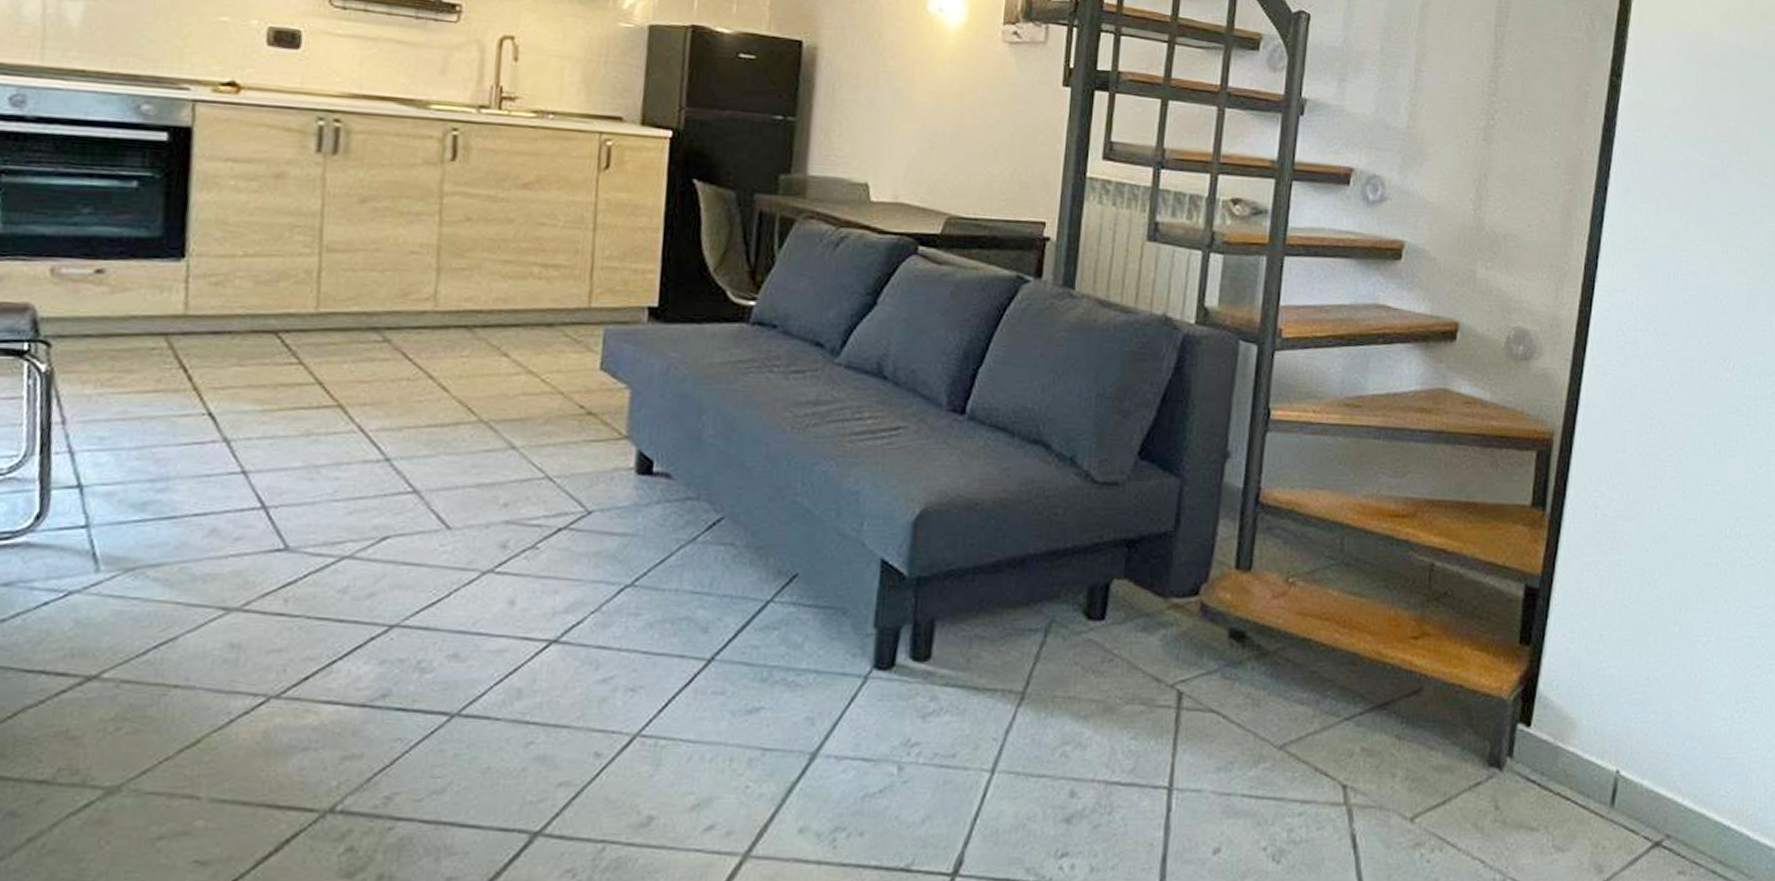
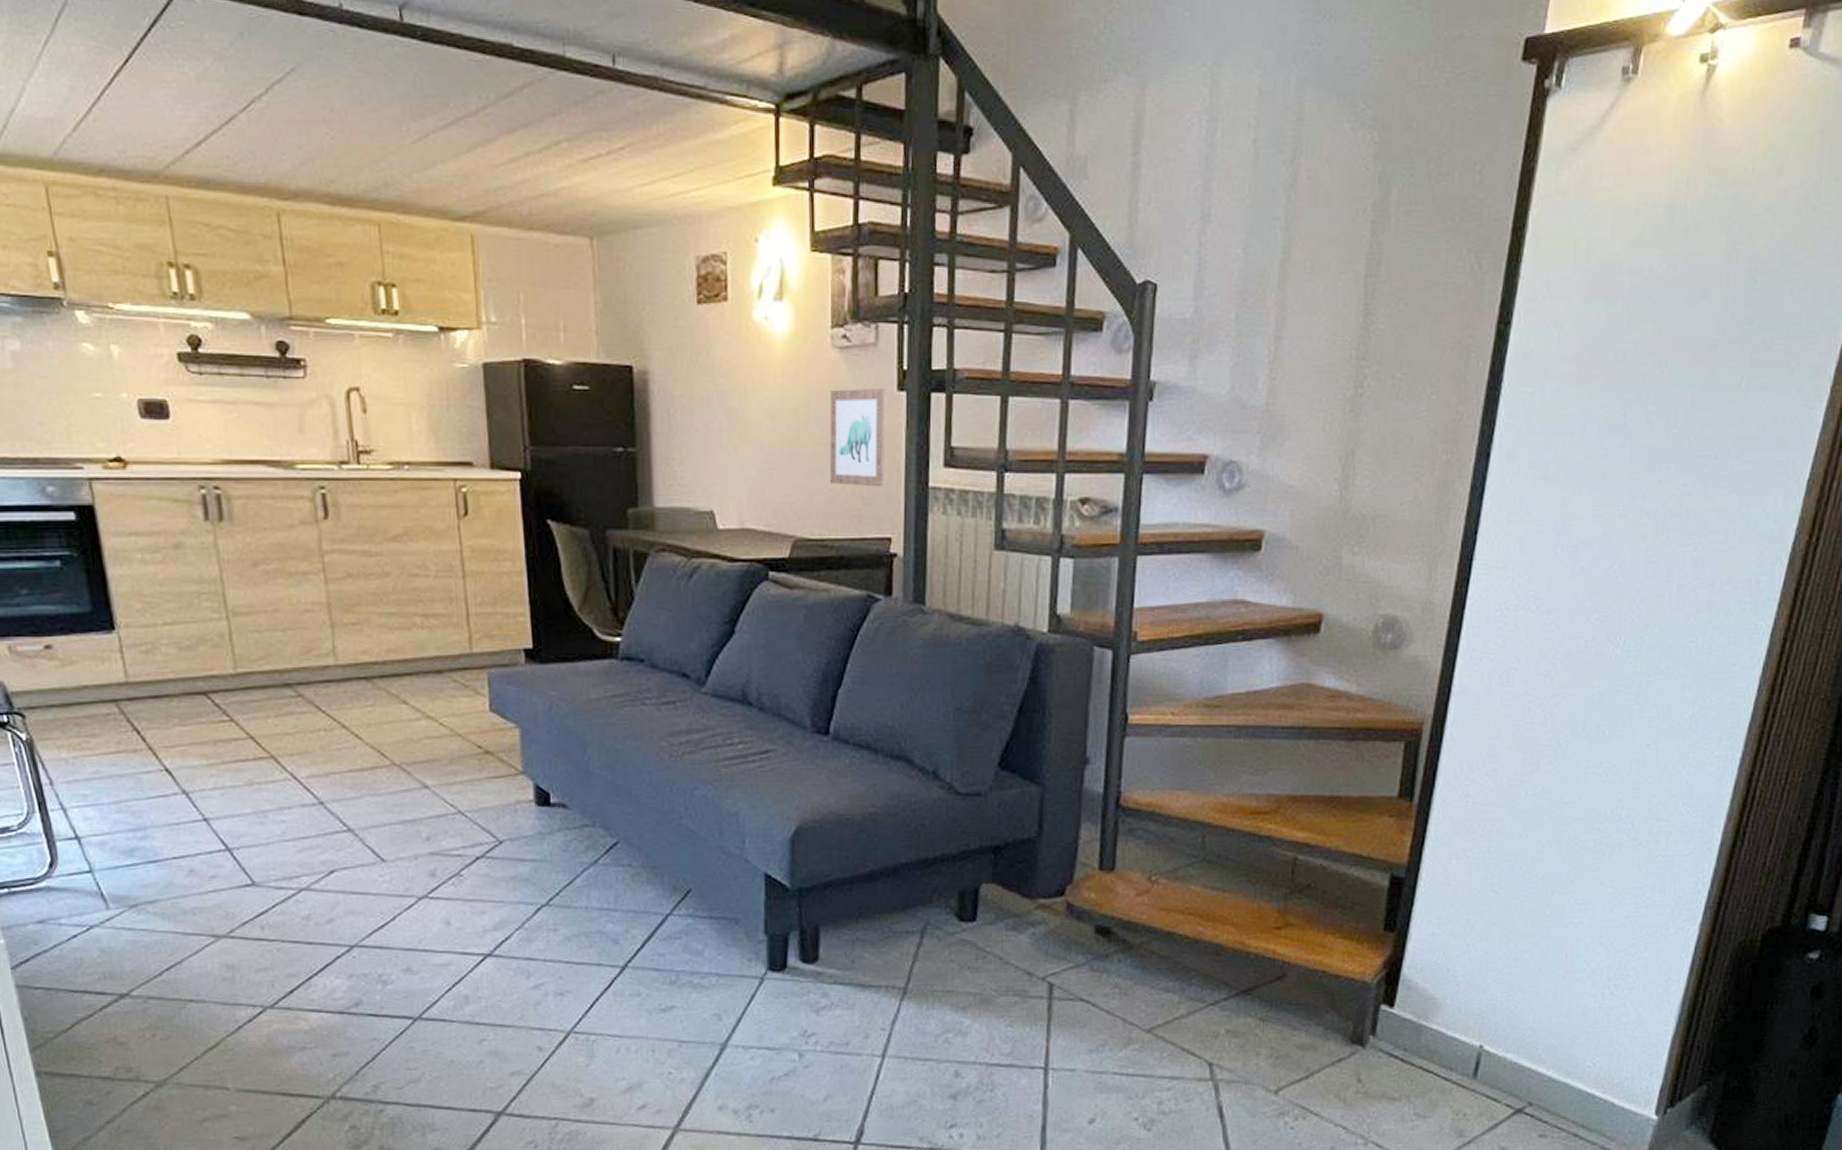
wall art: none [988,80,1051,174] -> present [829,388,885,487]

